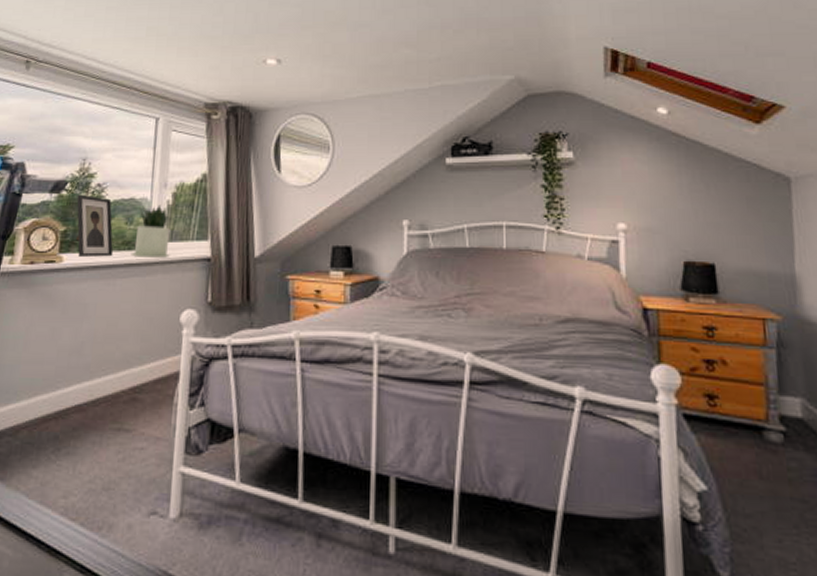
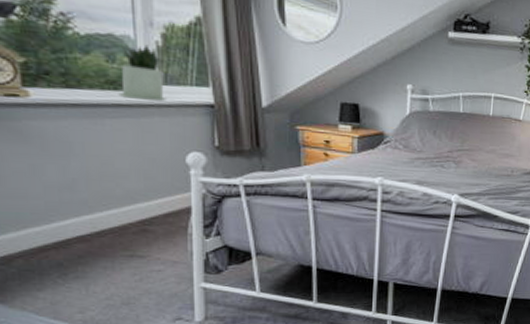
picture frame: present [76,194,114,258] -> none [33,21,96,95]

